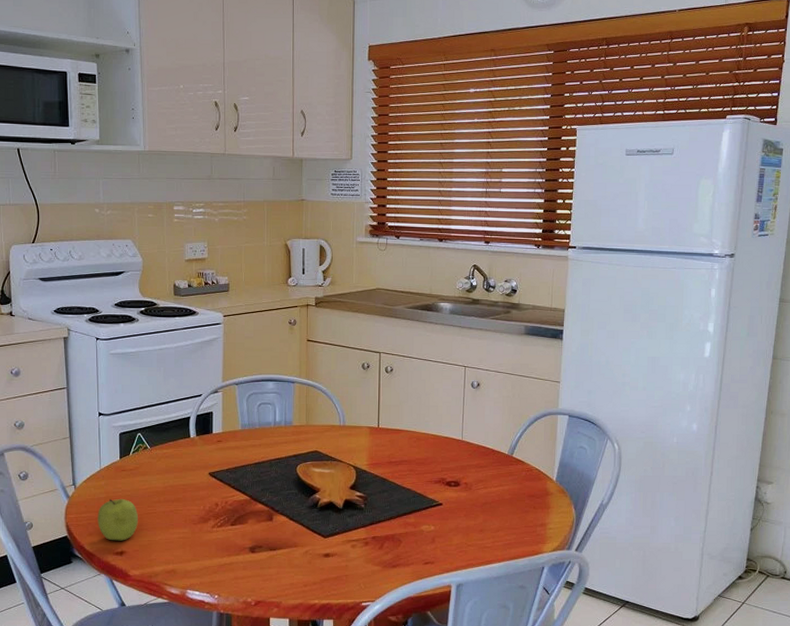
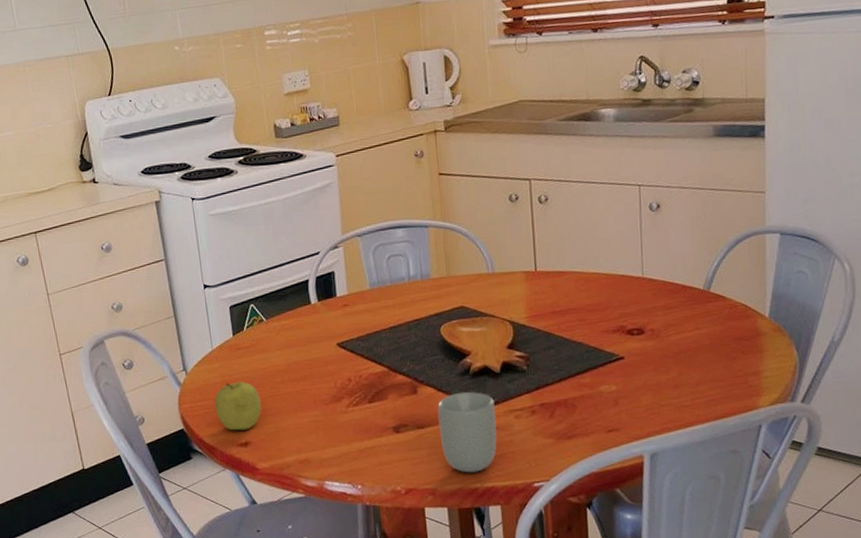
cup: none [288,523,335,591] -> present [437,392,497,473]

